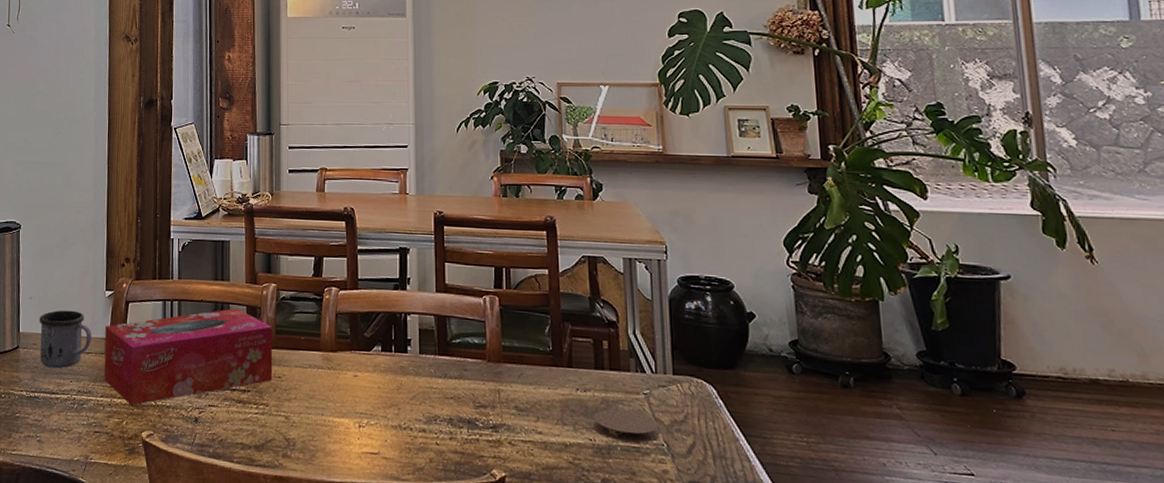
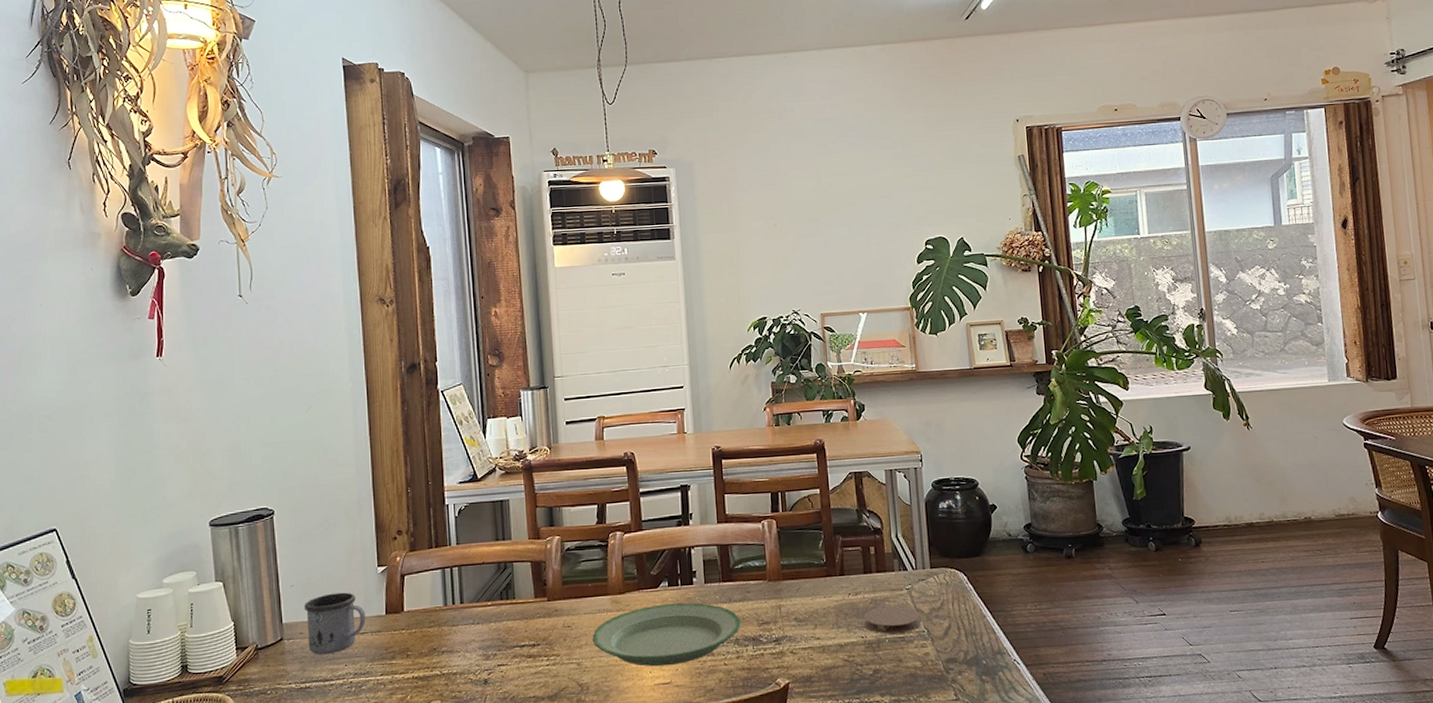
tissue box: present [103,308,273,406] -> none [380,566,562,678]
plate: none [301,369,456,436] -> present [592,603,741,667]

